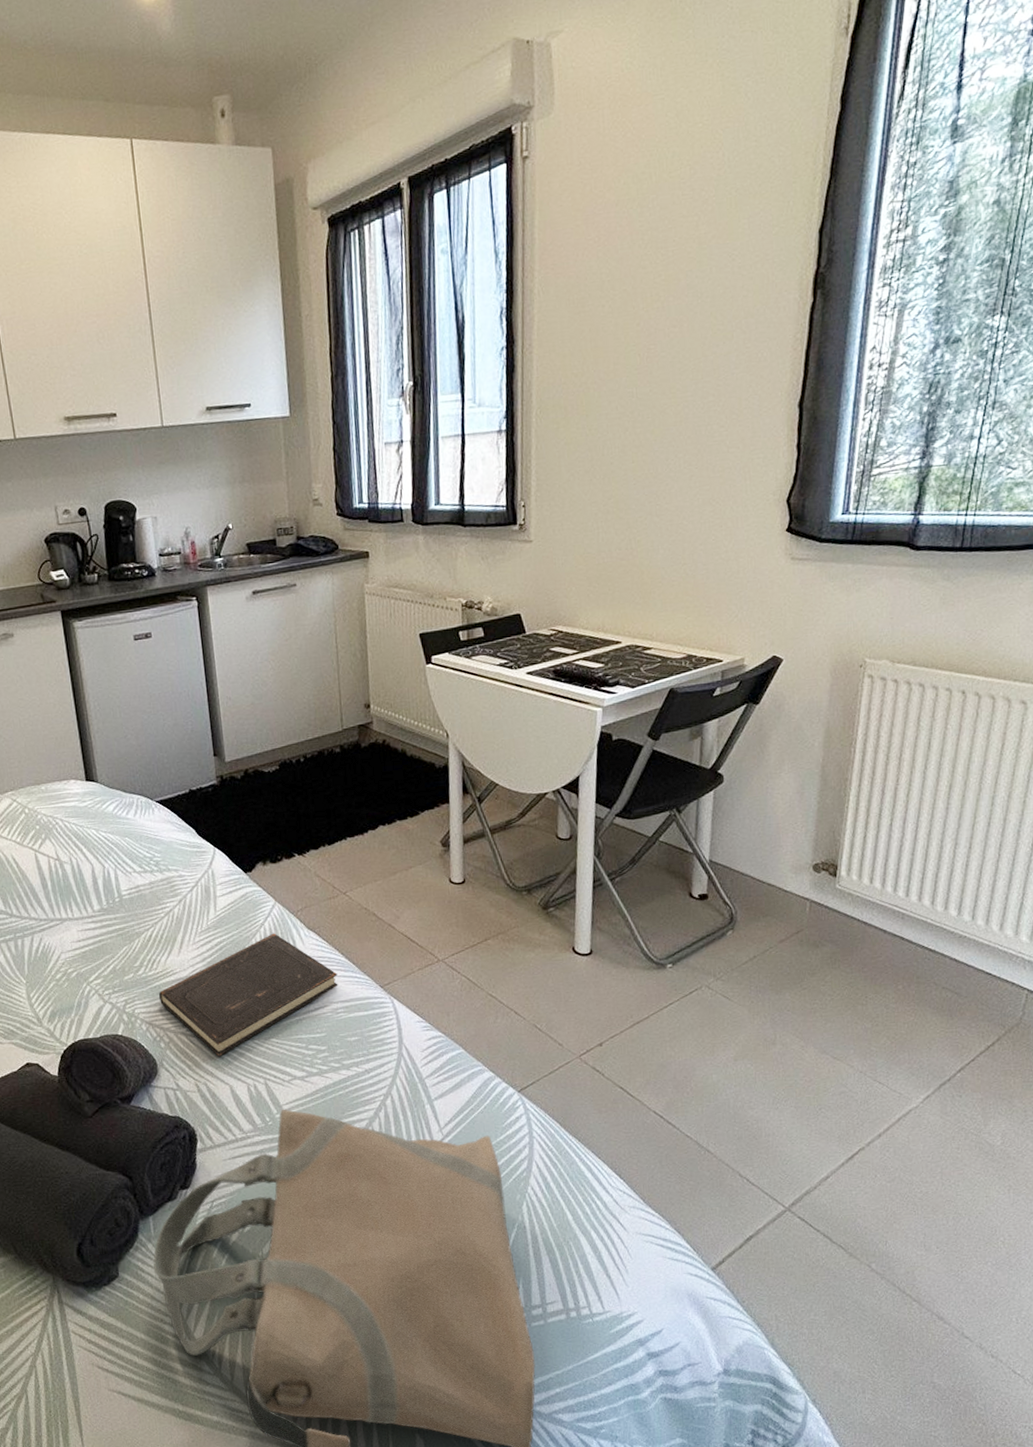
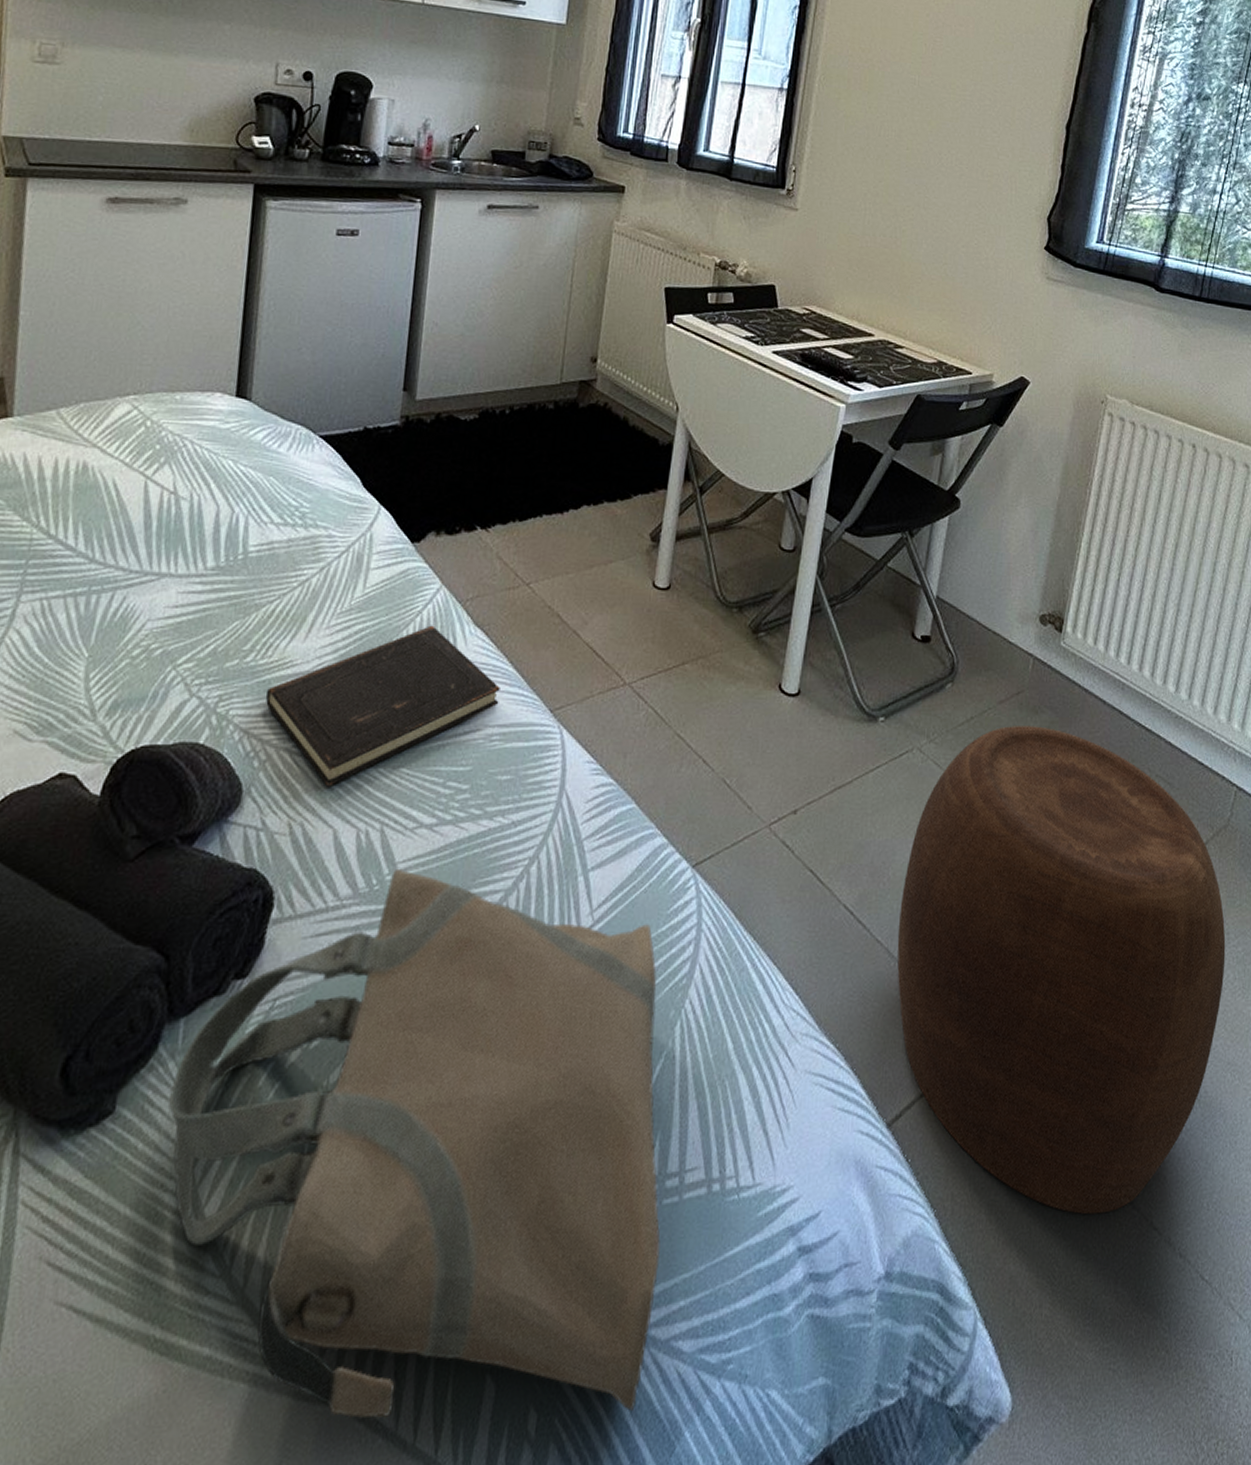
stool: none [704,957,1024,1328] -> present [897,726,1226,1215]

